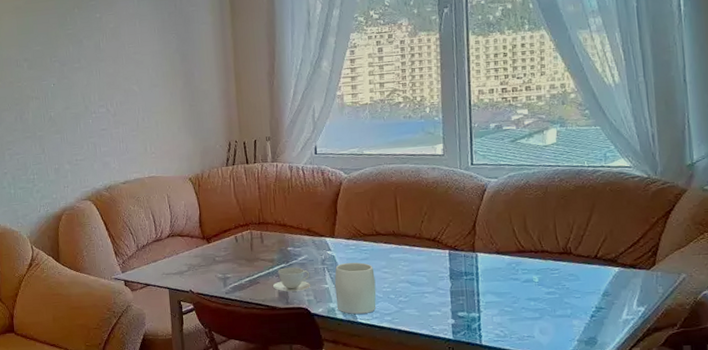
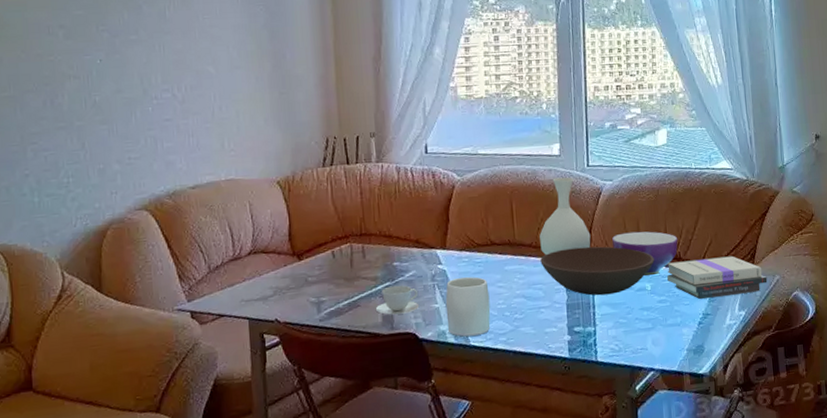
vase: none [423,174,475,245] -> present [539,177,591,255]
bowl: none [424,239,542,285] -> present [540,246,654,296]
bowl: none [496,226,569,269] -> present [611,231,678,277]
books: none [556,252,672,293] -> present [667,256,768,299]

